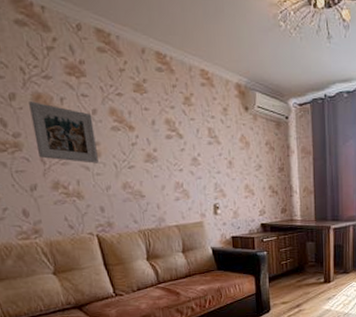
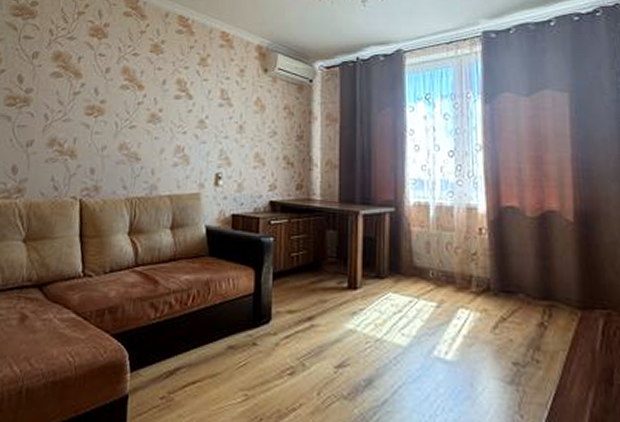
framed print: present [29,101,99,164] -> none [44,60,105,122]

